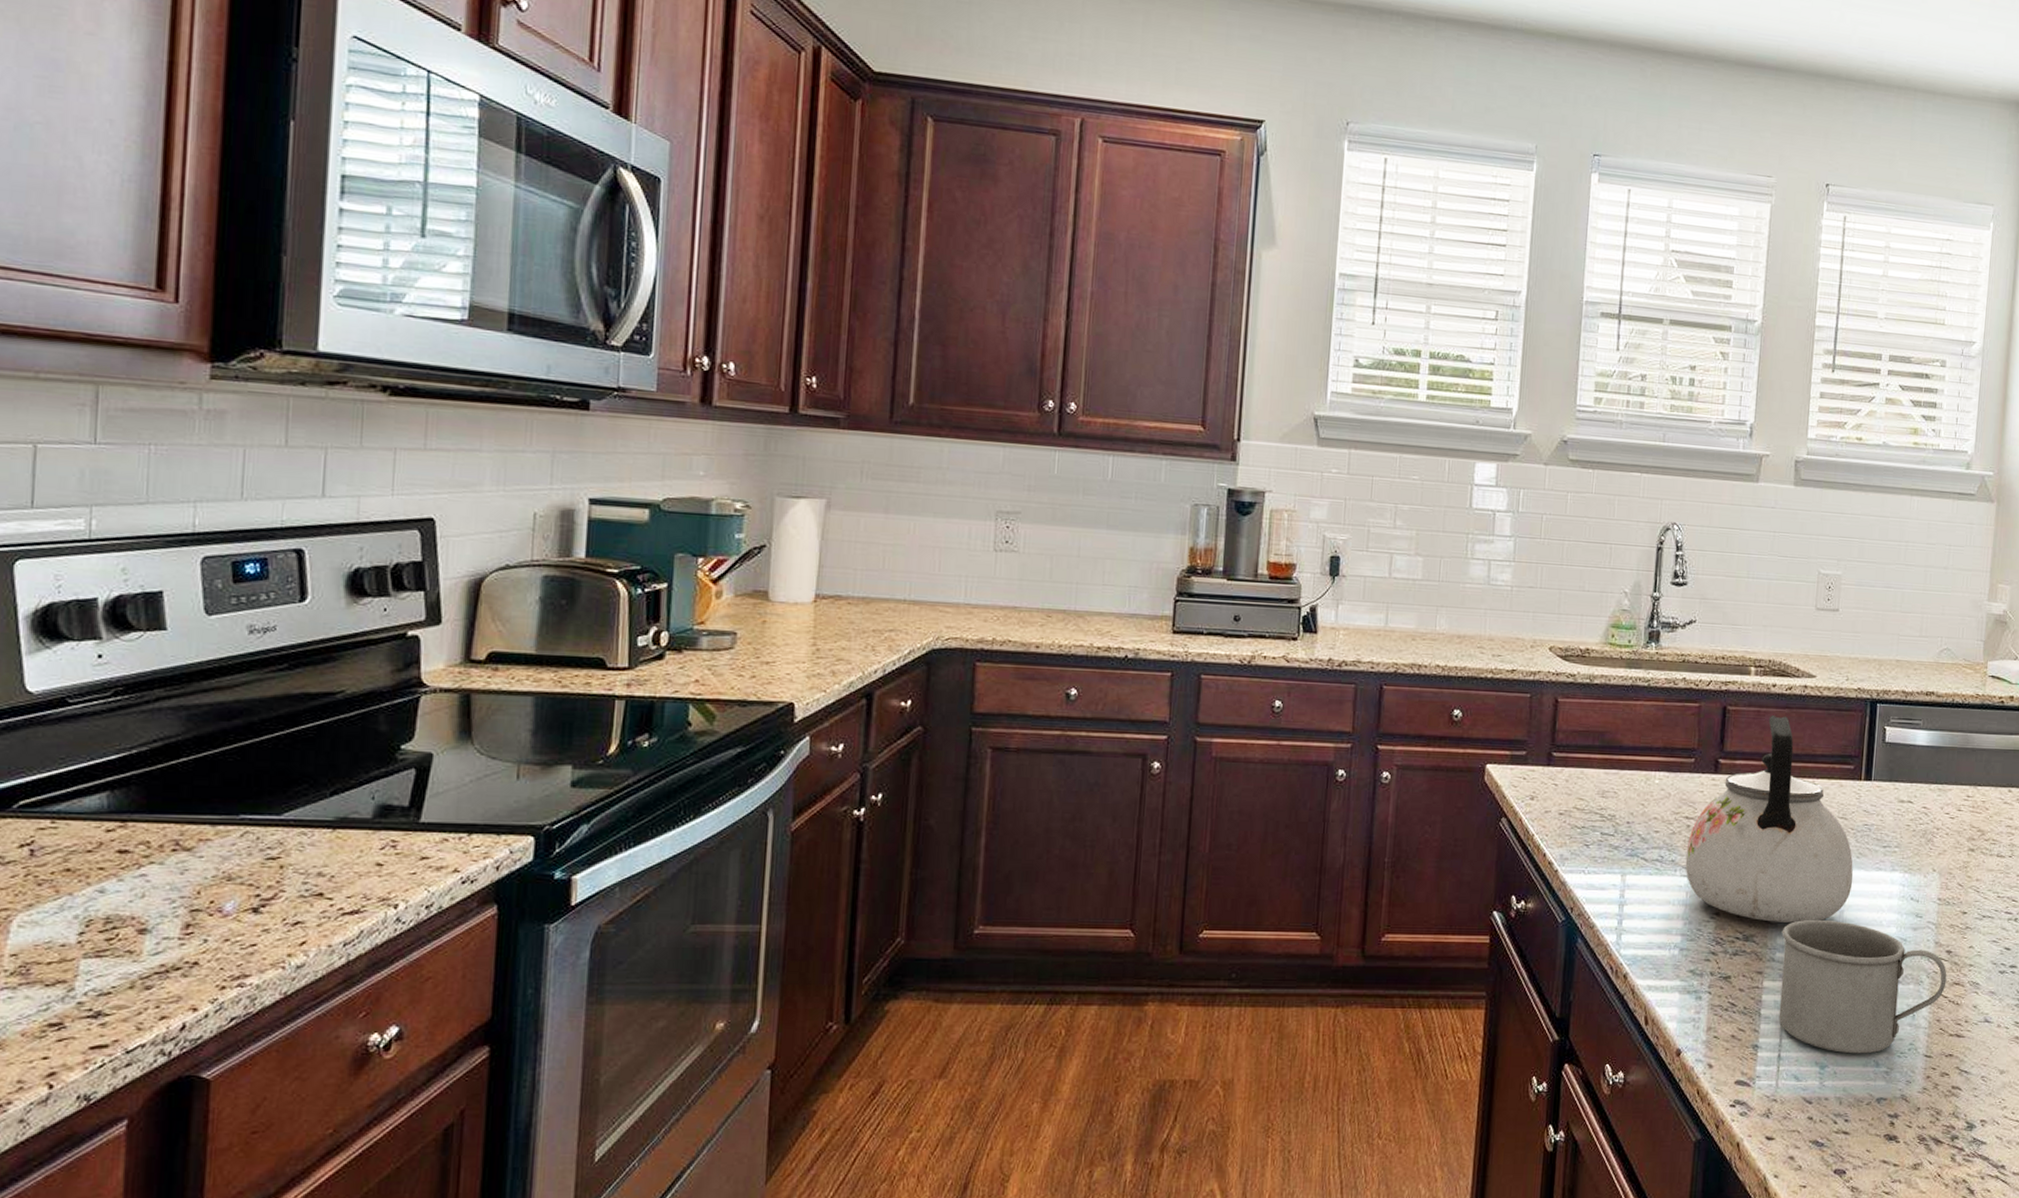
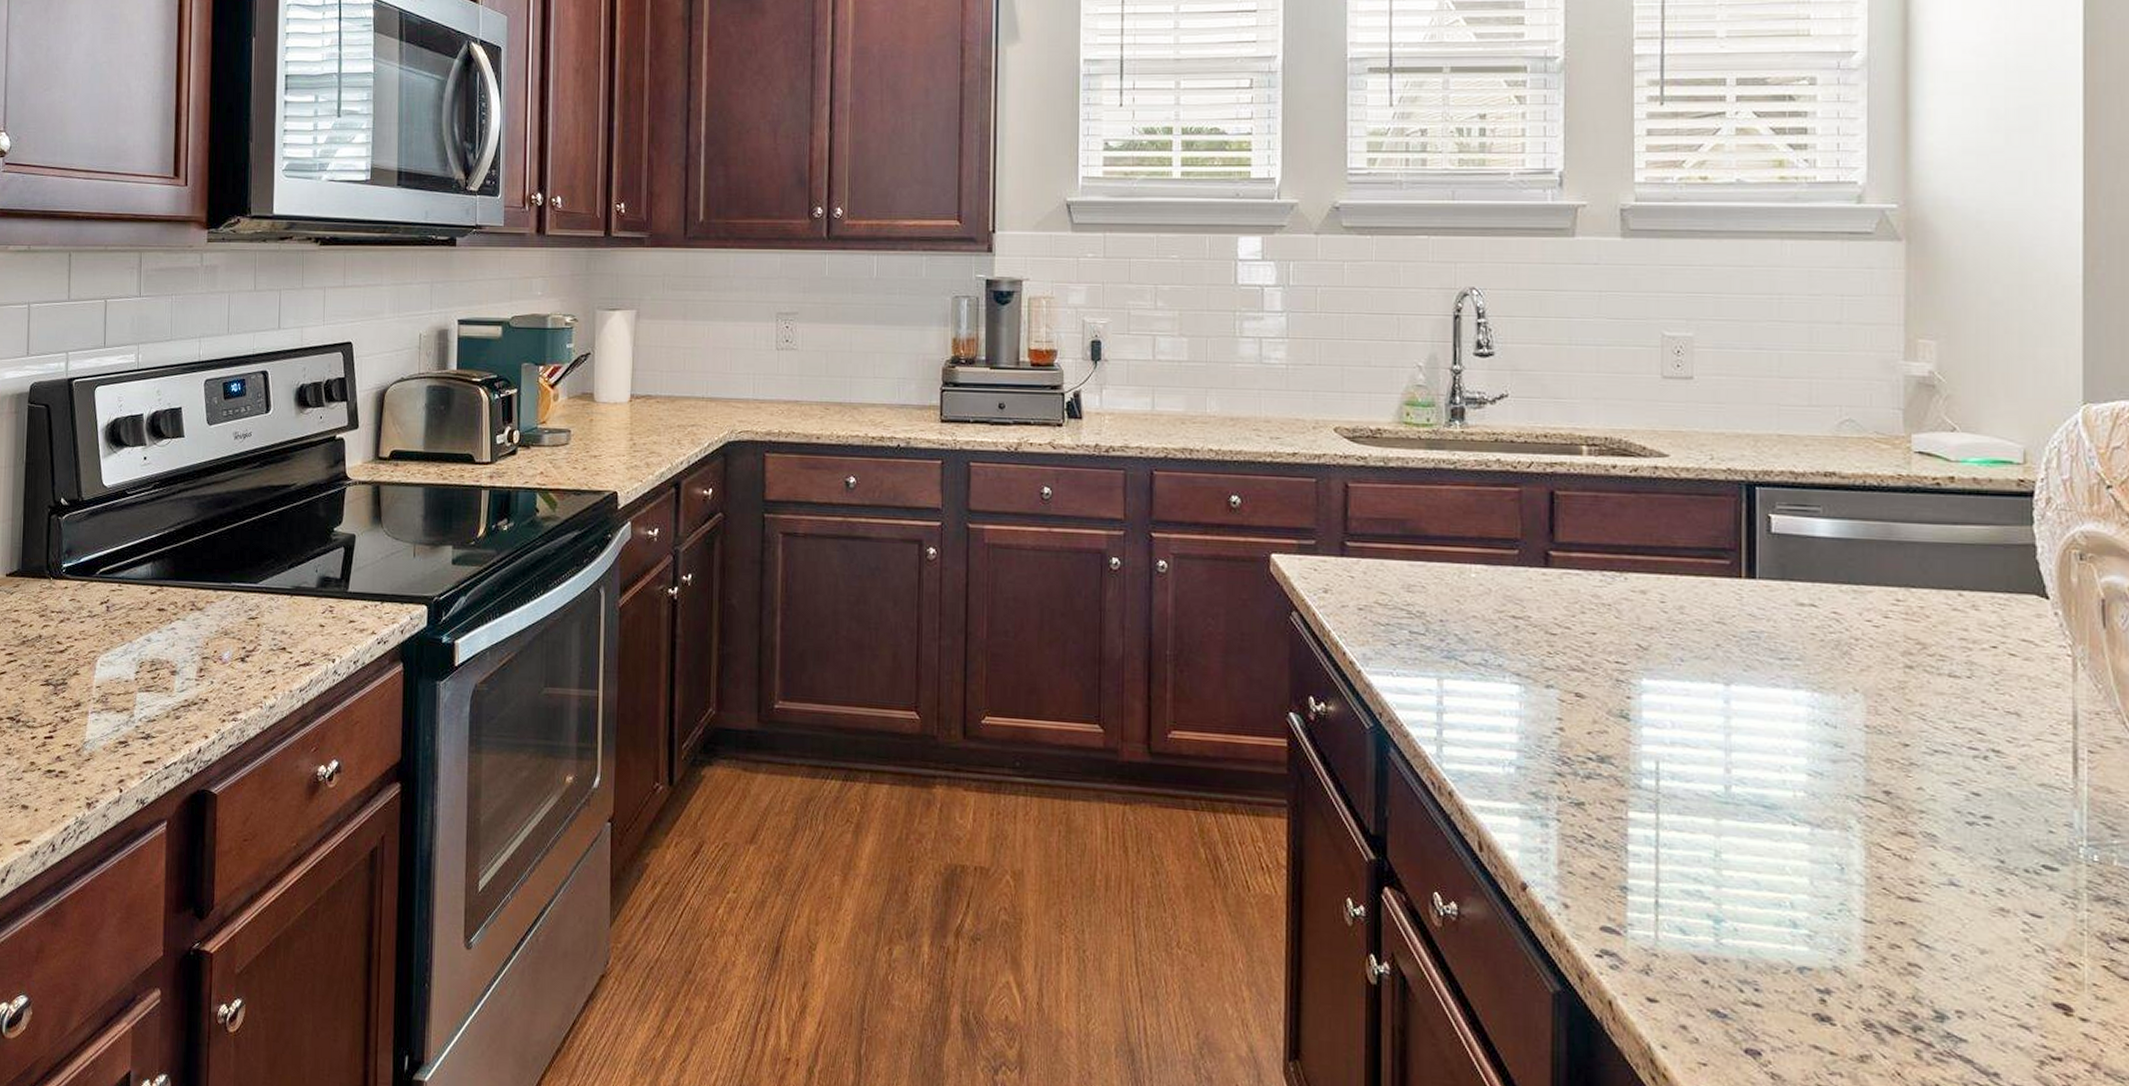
kettle: present [1685,716,1853,923] -> none [1516,501,1741,745]
mug: present [1778,919,1947,1054] -> none [1648,741,1887,911]

